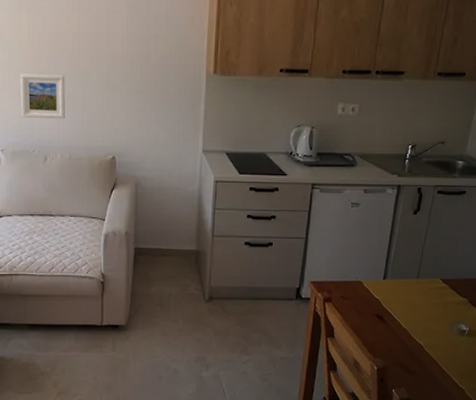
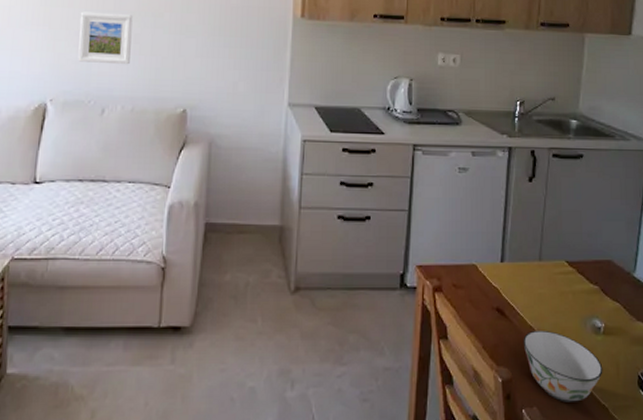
soup bowl: none [397,331,464,385] -> present [523,330,603,402]

